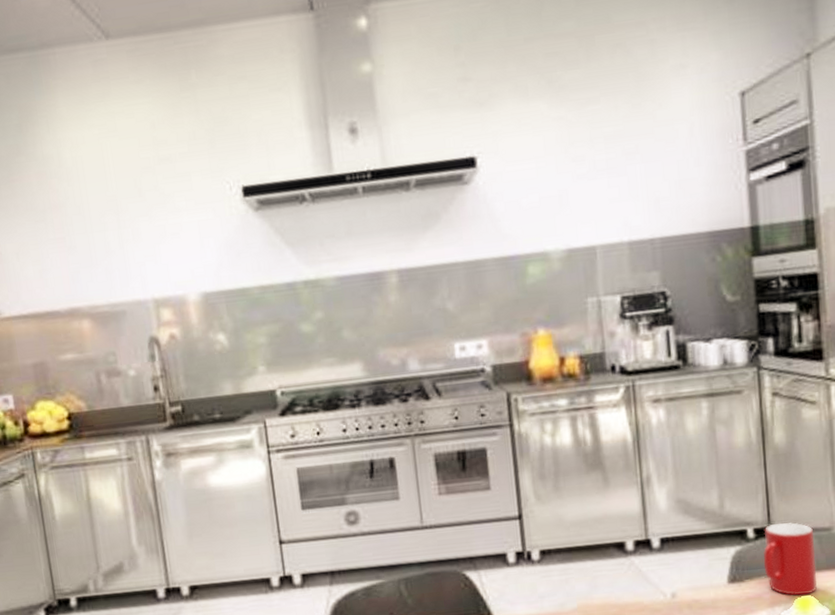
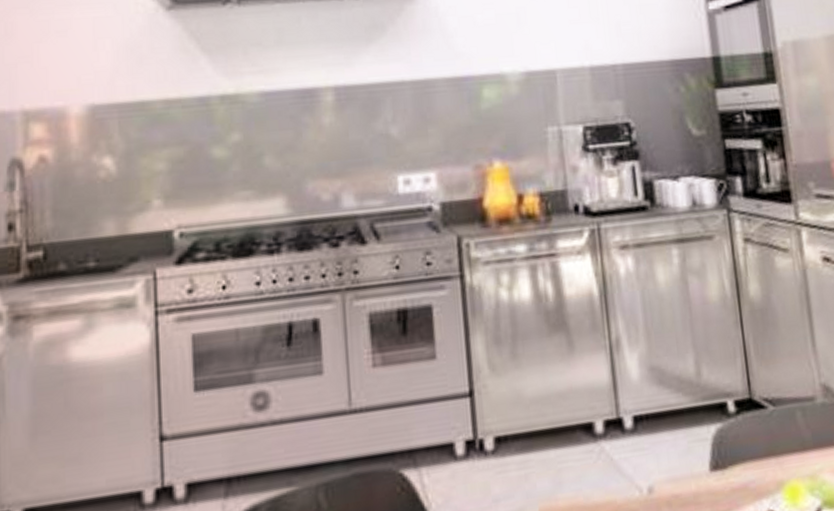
cup: present [763,522,817,596] -> none [746,392,805,483]

